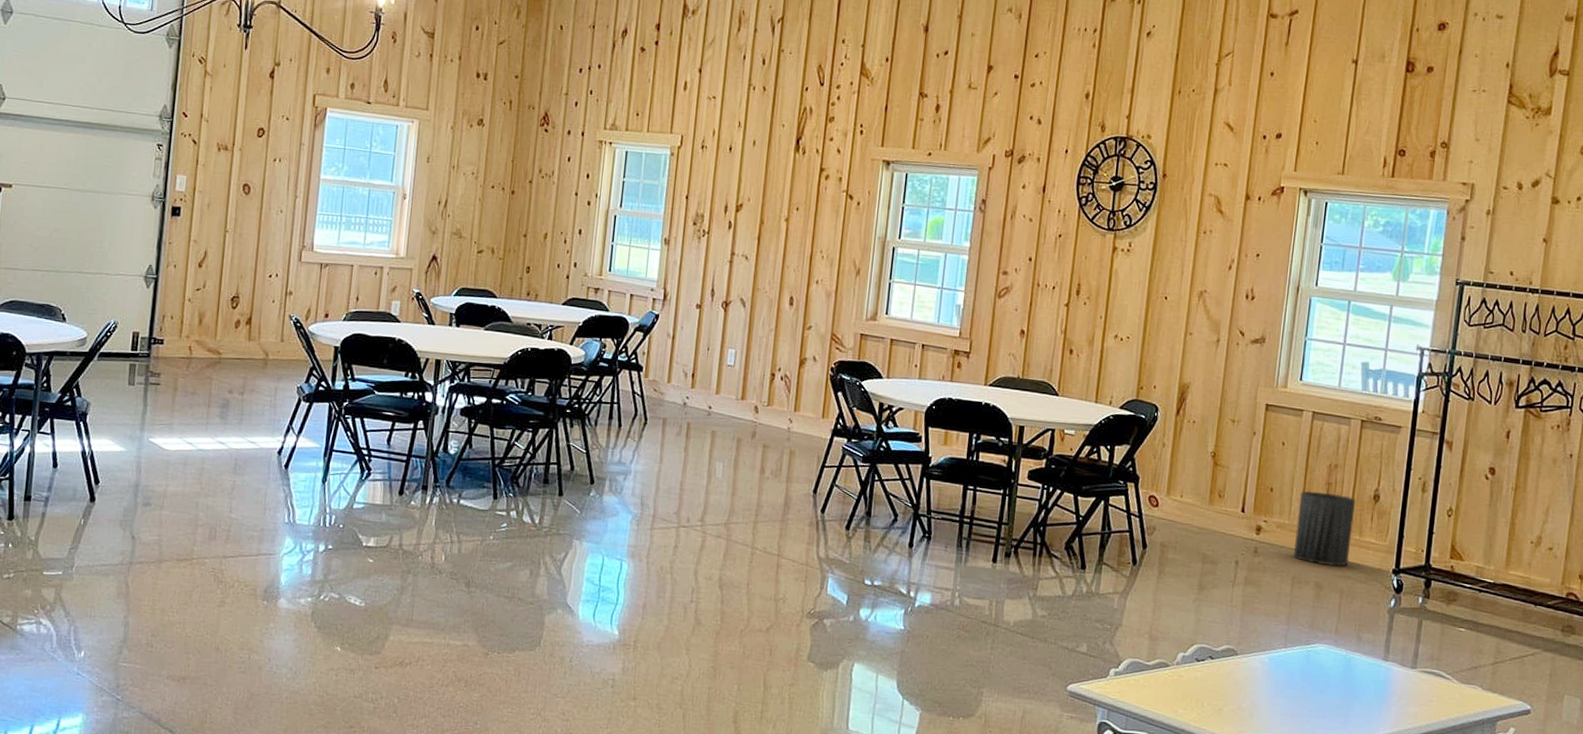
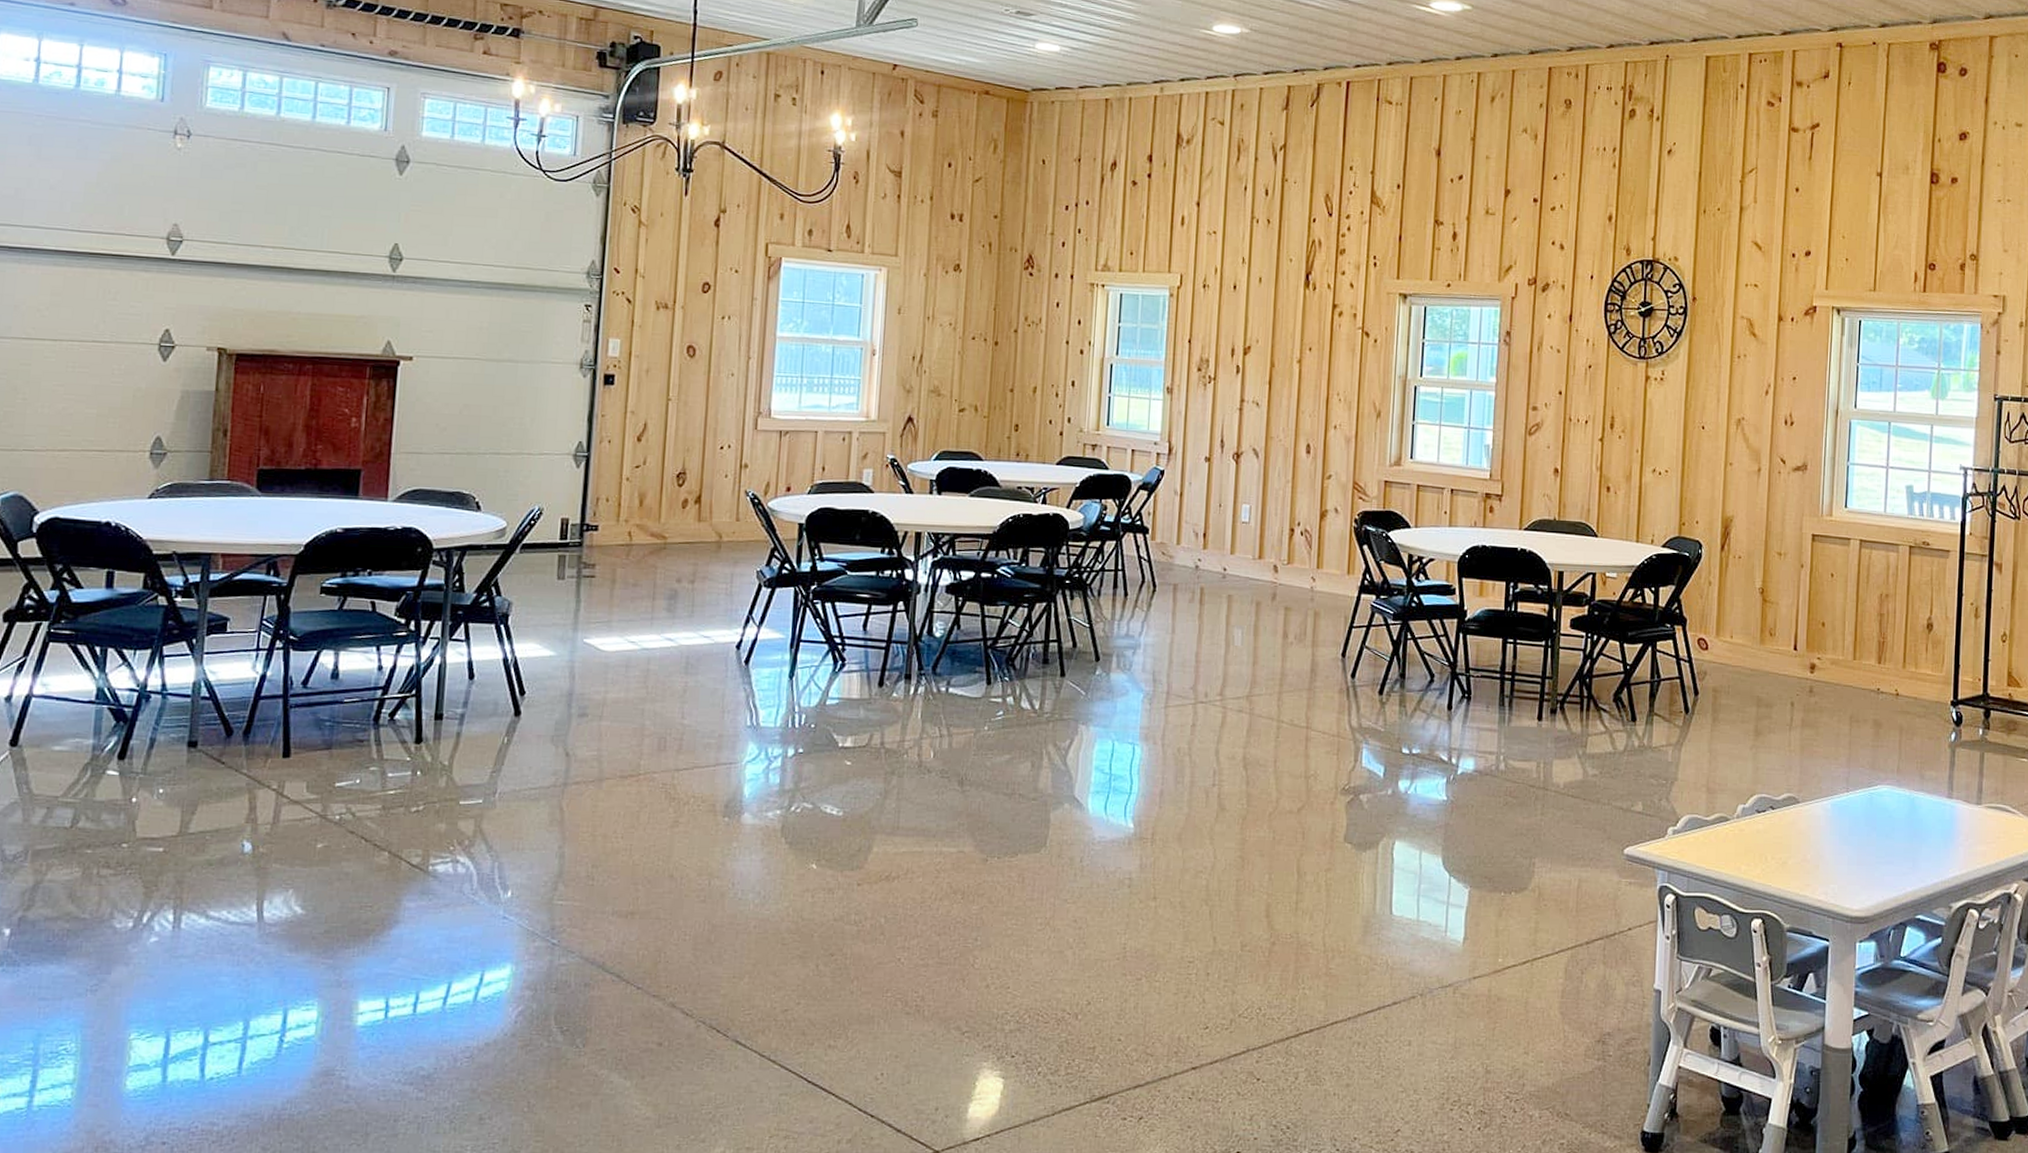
trash can: present [1294,490,1355,567] -> none [1850,623,1909,702]

